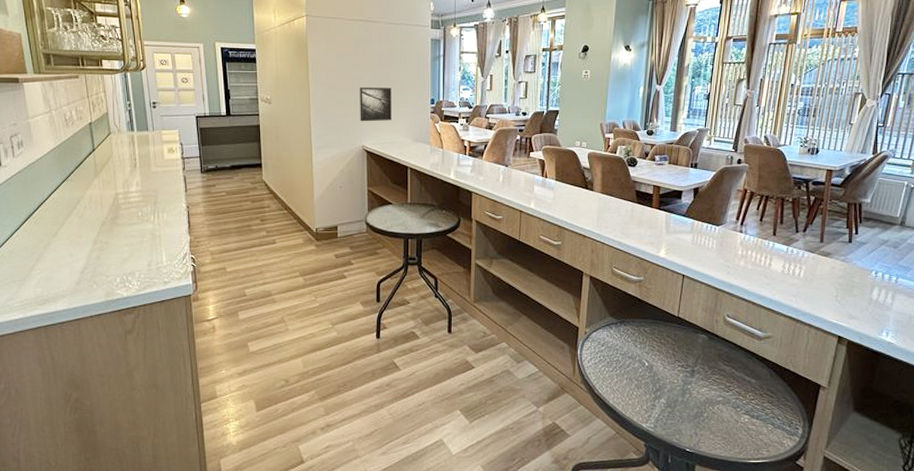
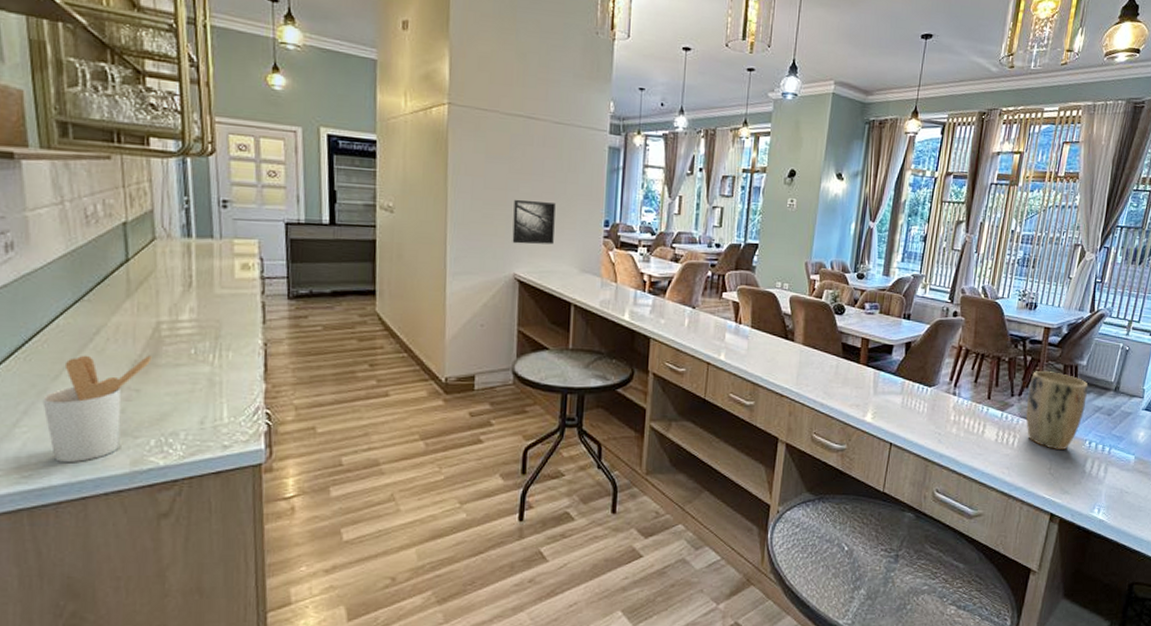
utensil holder: none [48,218,114,294] -> present [42,355,152,462]
plant pot: none [811,209,873,279] -> present [1026,371,1088,449]

